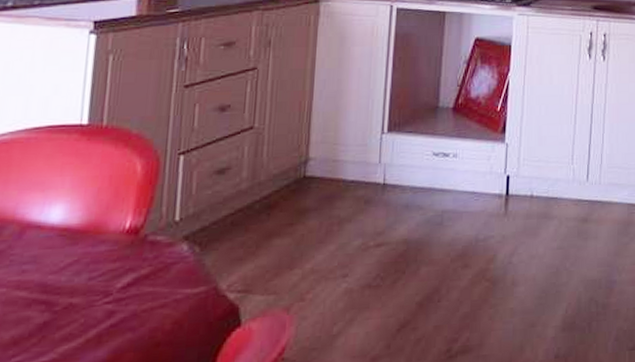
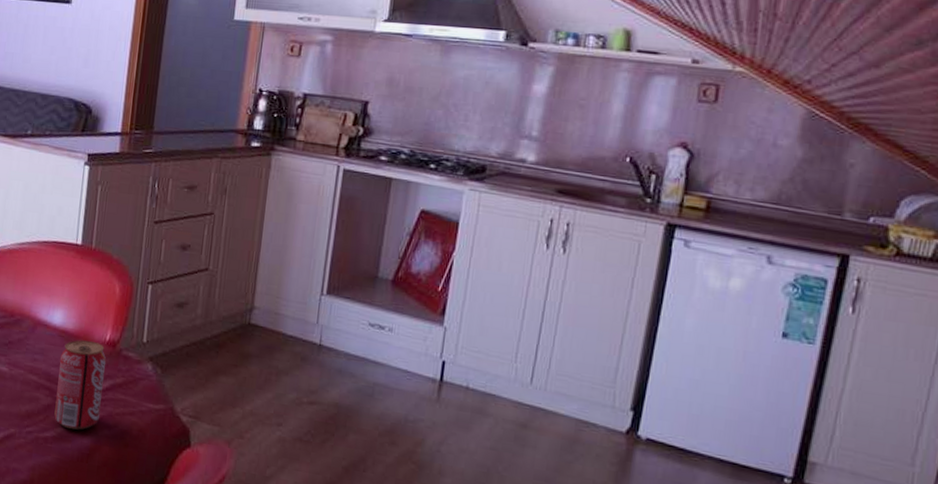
beverage can: none [54,233,127,345] -> present [54,340,107,430]

